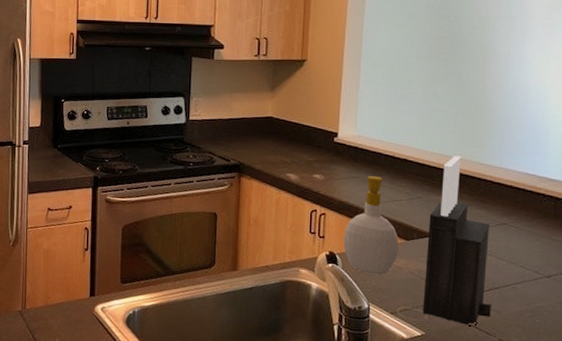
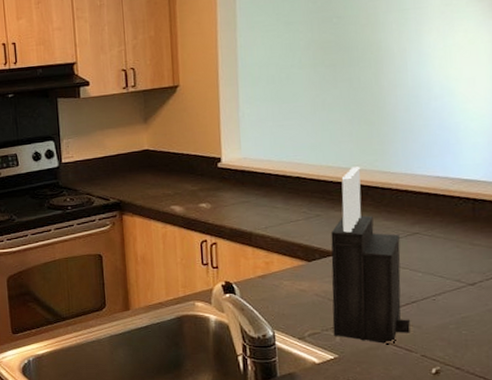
soap bottle: present [343,176,399,275] -> none [238,198,301,300]

